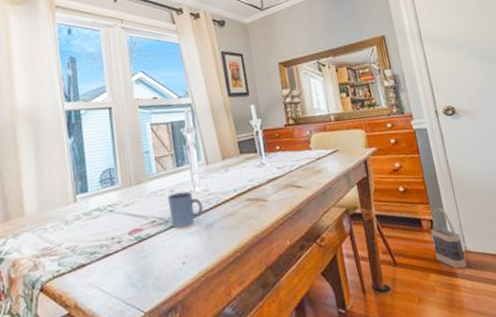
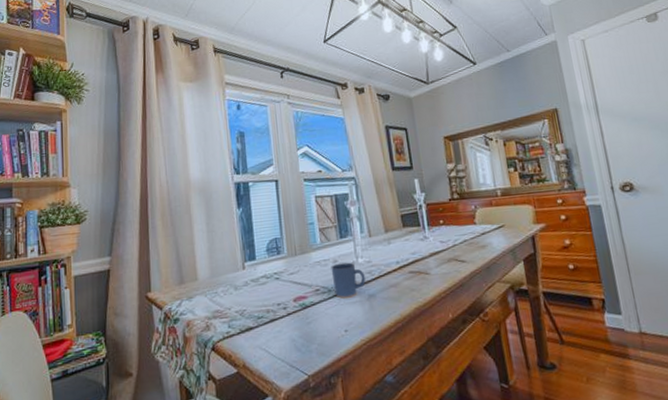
bag: present [431,207,468,269] -> none [602,286,642,351]

